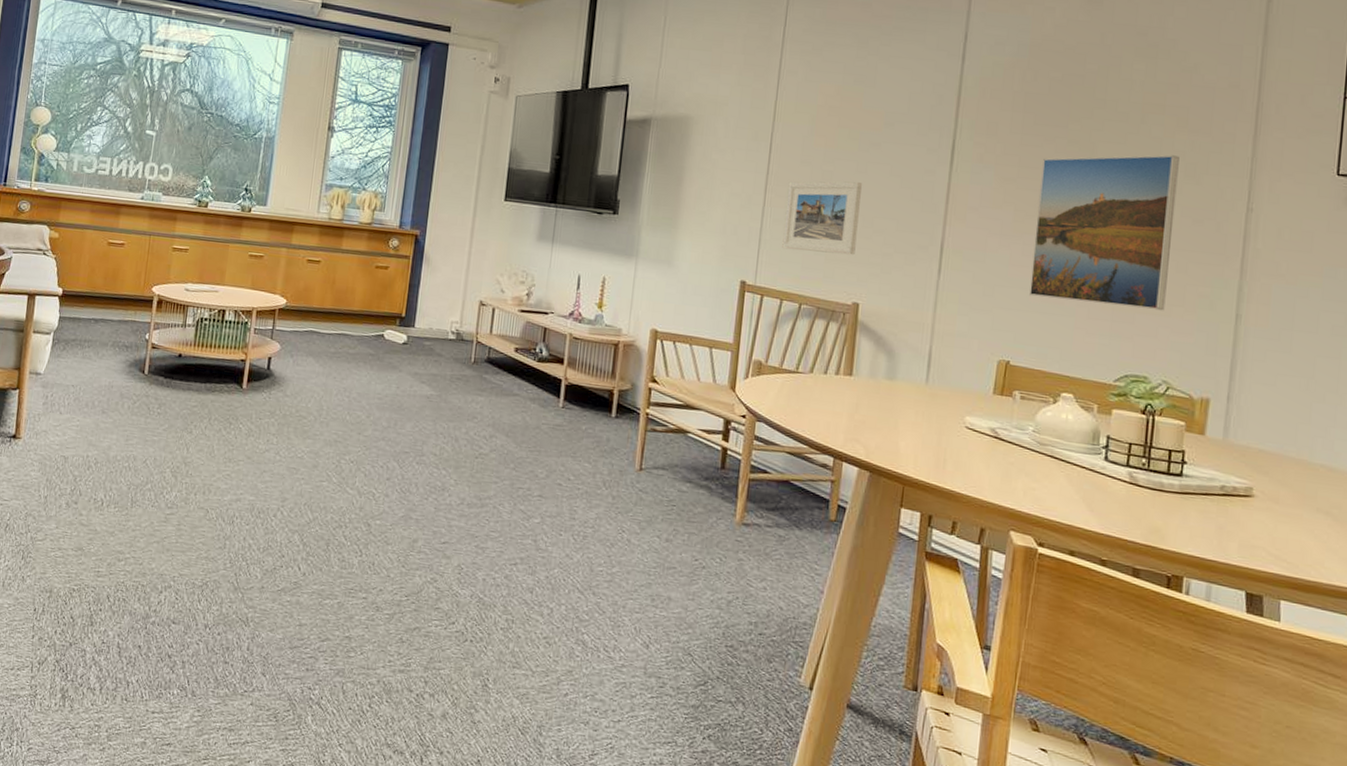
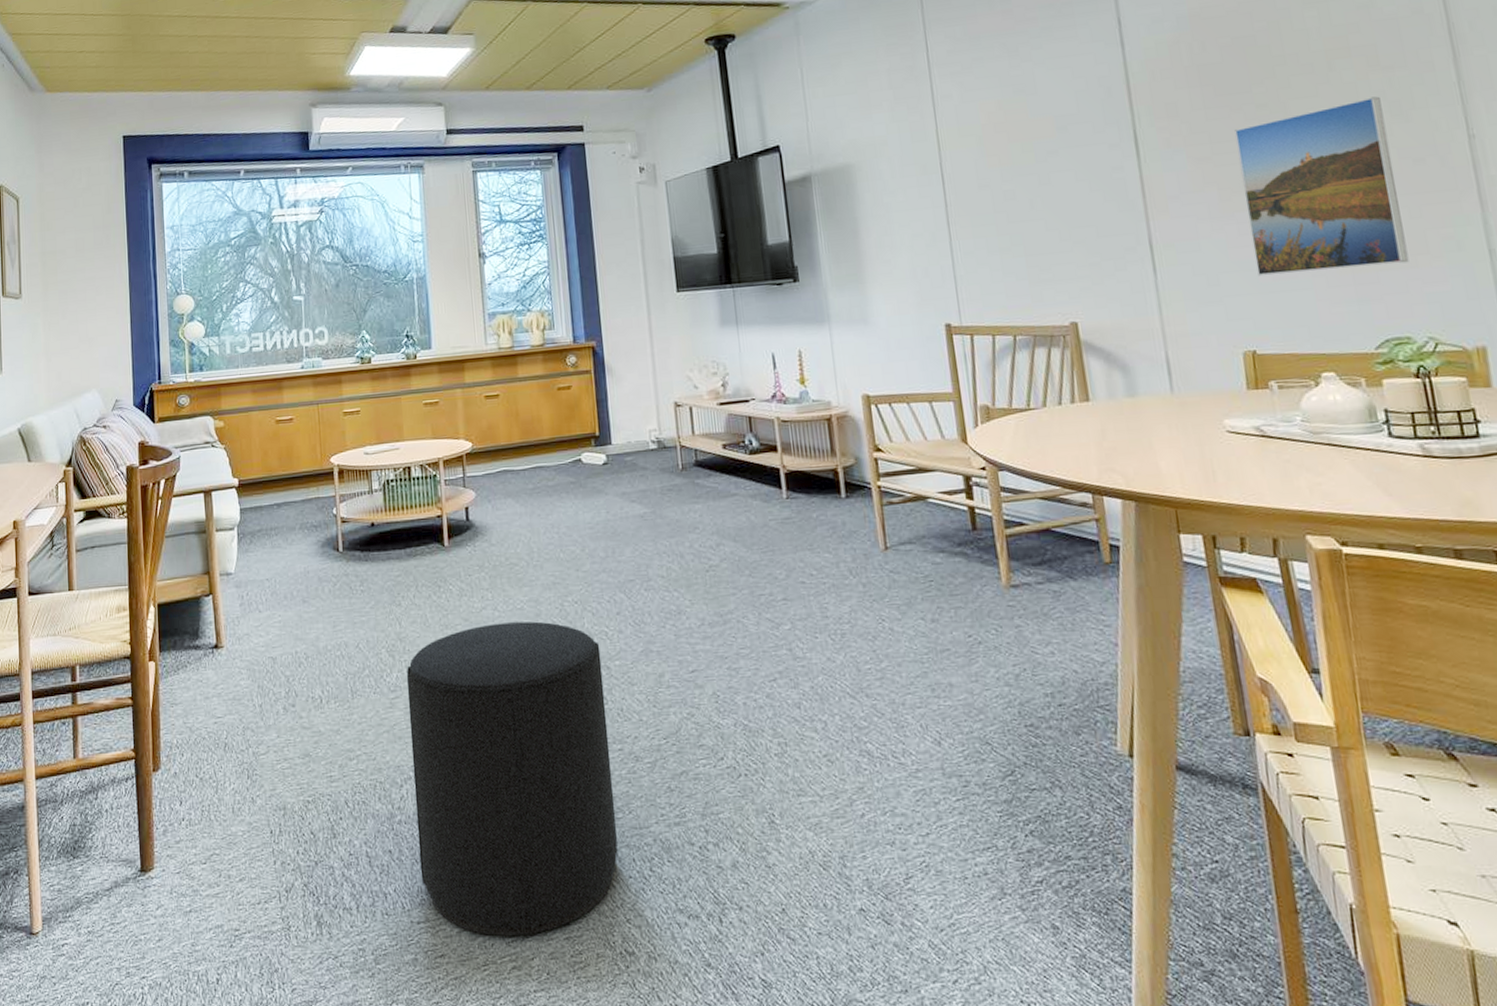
stool: none [163,465,366,741] -> present [406,621,618,936]
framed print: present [782,181,862,255] -> none [970,194,1060,282]

